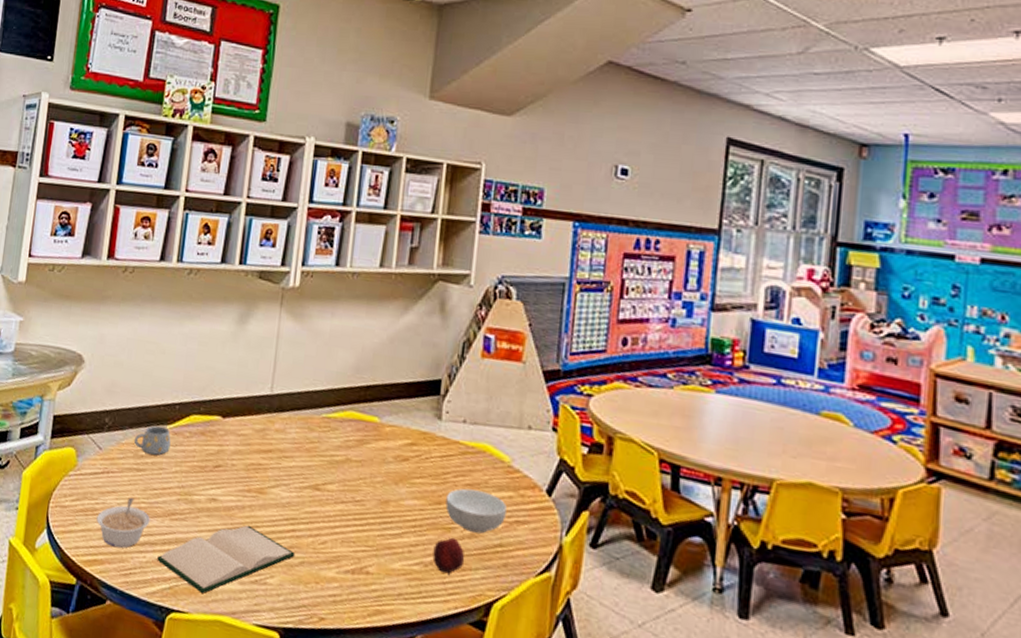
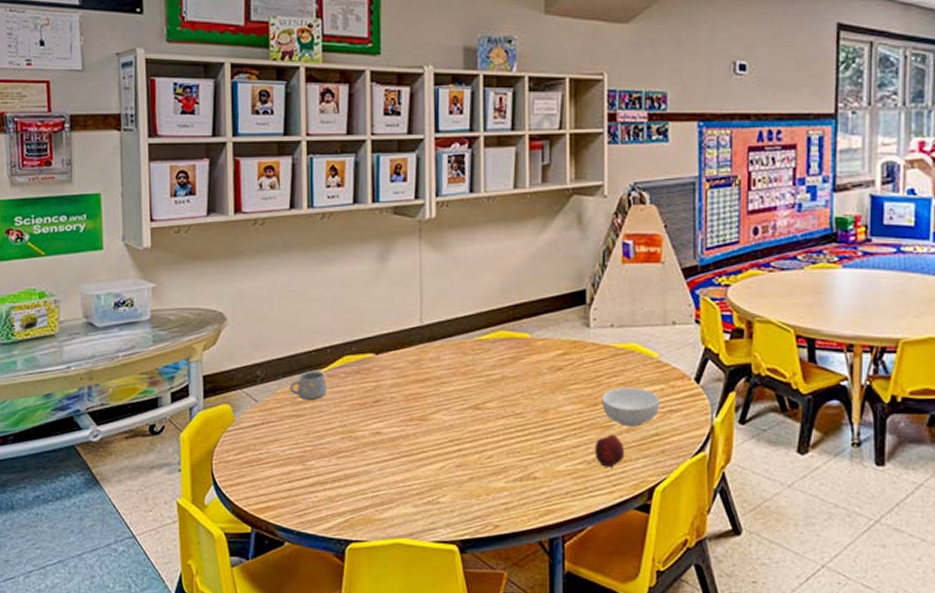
legume: present [96,497,150,548] -> none [263,442,317,492]
hardback book: present [157,525,296,593] -> none [329,451,464,521]

